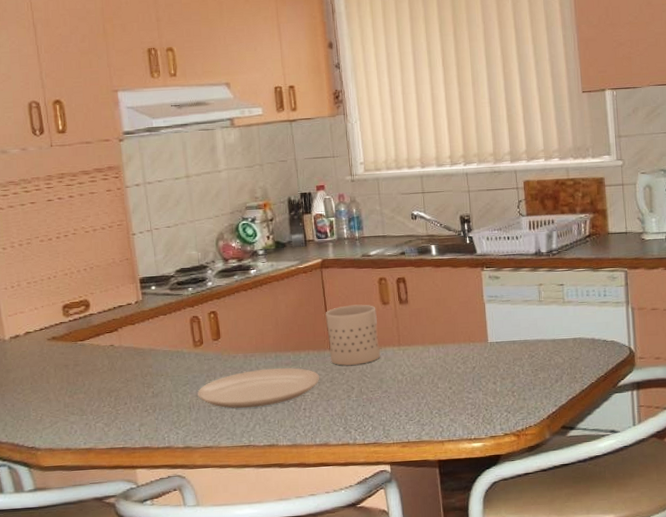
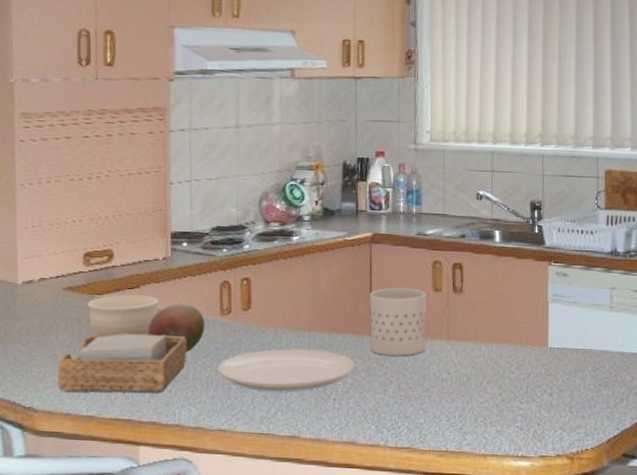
napkin holder: none [53,369,168,430] -> present [57,333,187,392]
bowl: none [71,336,137,378] -> present [87,294,159,337]
fruit: none [130,341,182,383] -> present [148,304,205,353]

